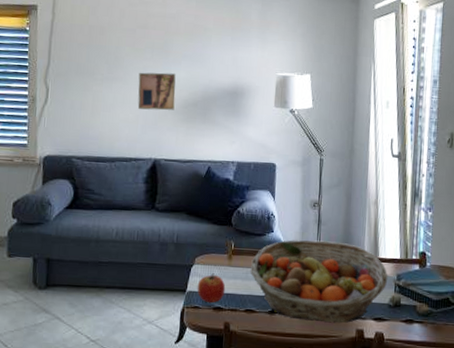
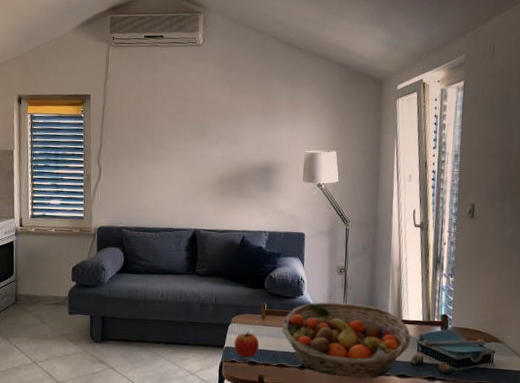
wall art: present [137,72,176,110] -> none [179,152,213,186]

